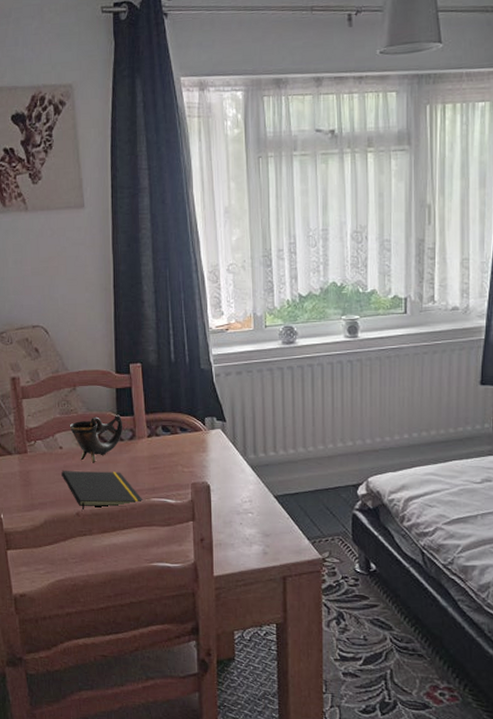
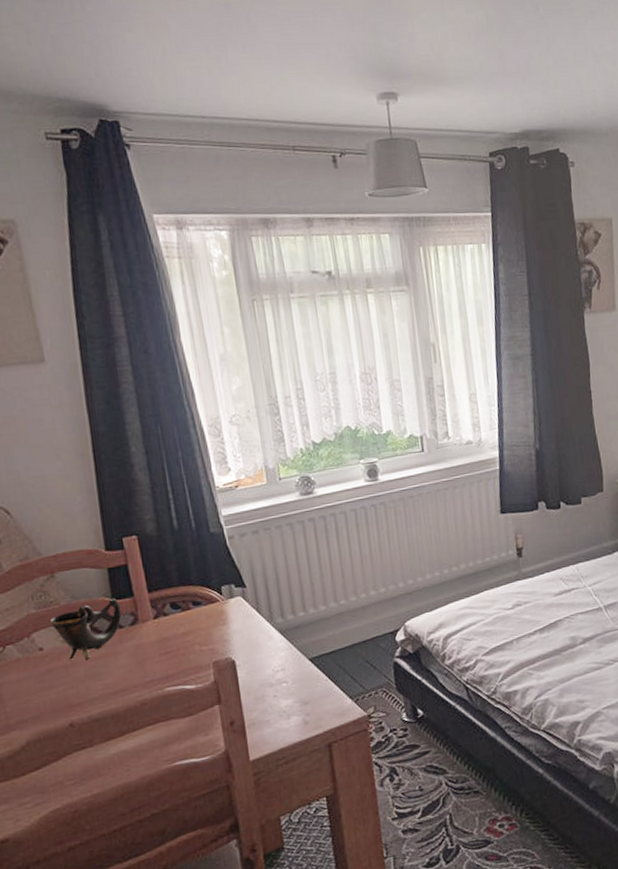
notepad: present [61,471,143,512] -> none [44,664,156,721]

